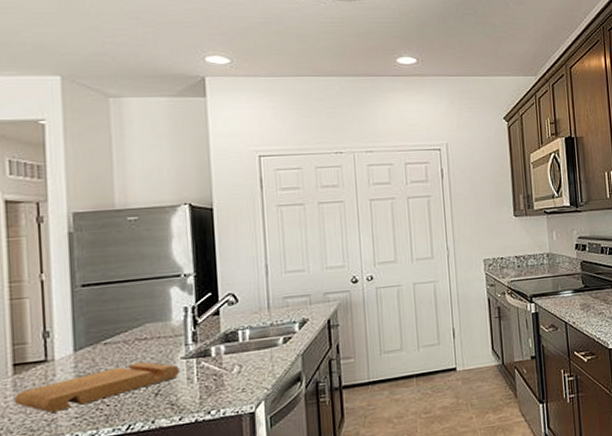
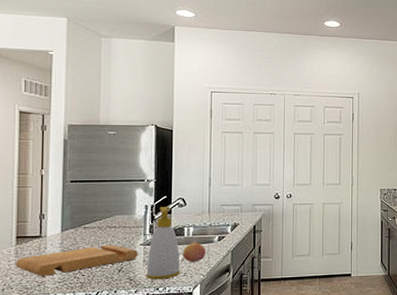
soap bottle: none [192,306,237,402] -> present [146,207,180,280]
fruit: none [239,348,269,374] -> present [183,242,206,262]

